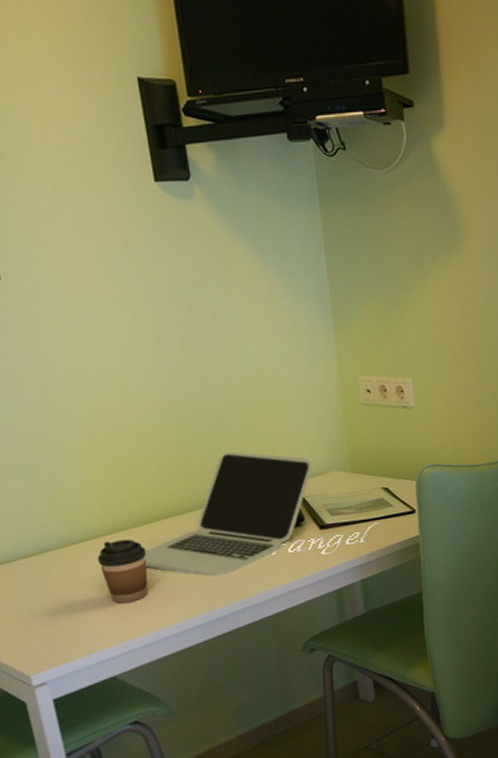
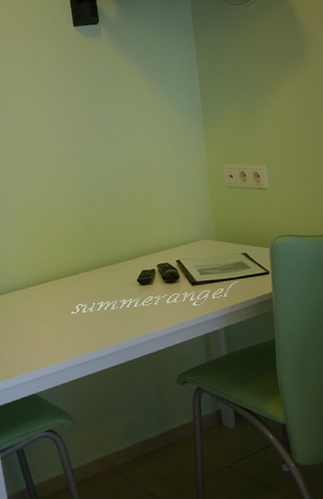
coffee cup: present [97,539,148,604] -> none [26,289,62,338]
laptop: present [144,451,313,577] -> none [59,224,187,320]

